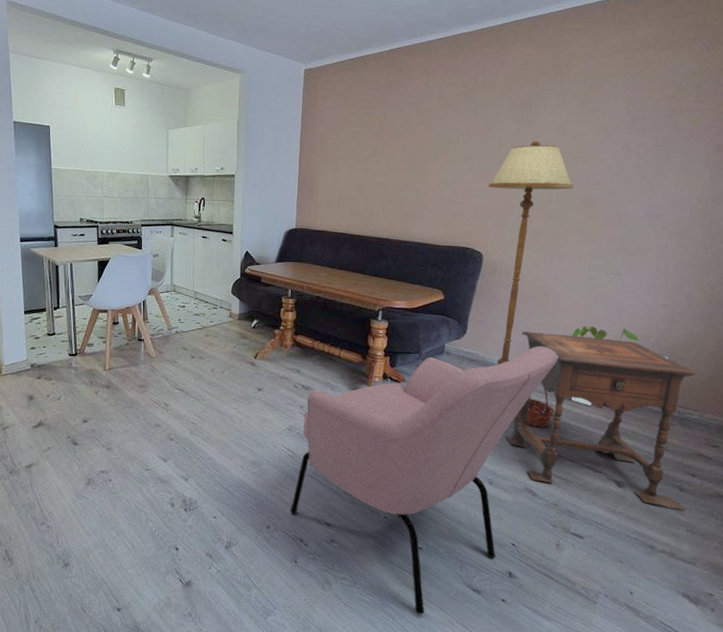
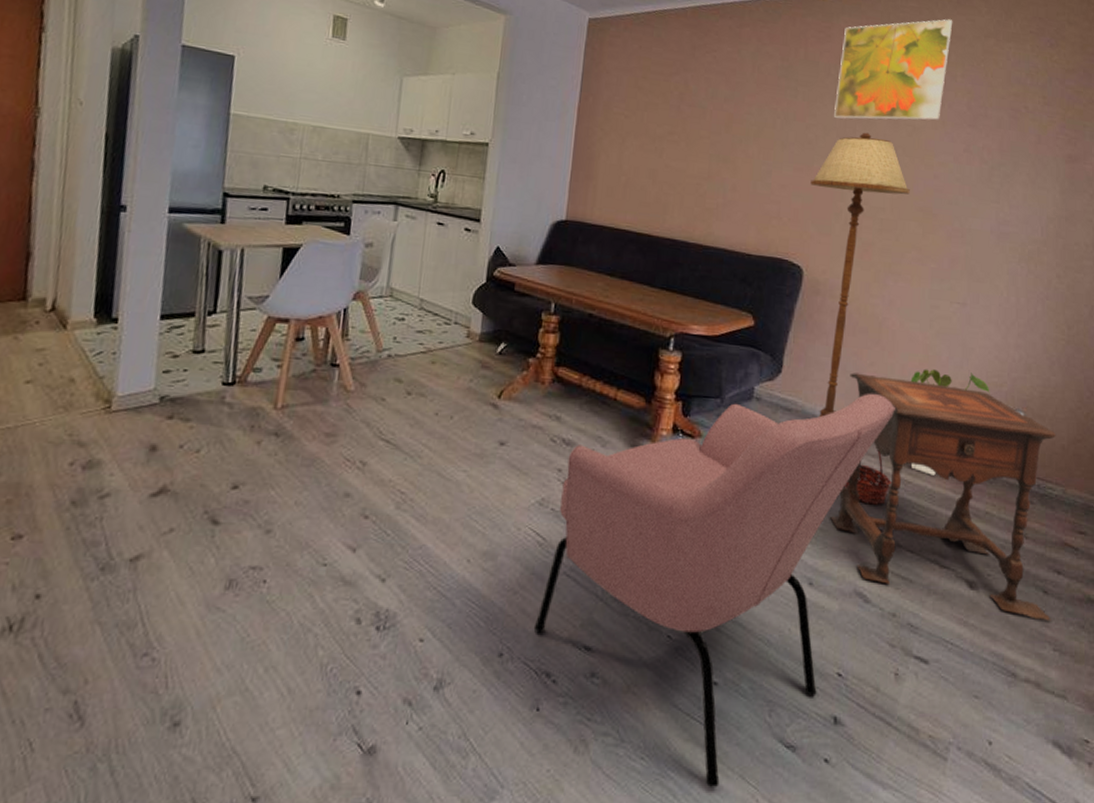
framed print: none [508,36,615,132] -> present [834,19,953,121]

